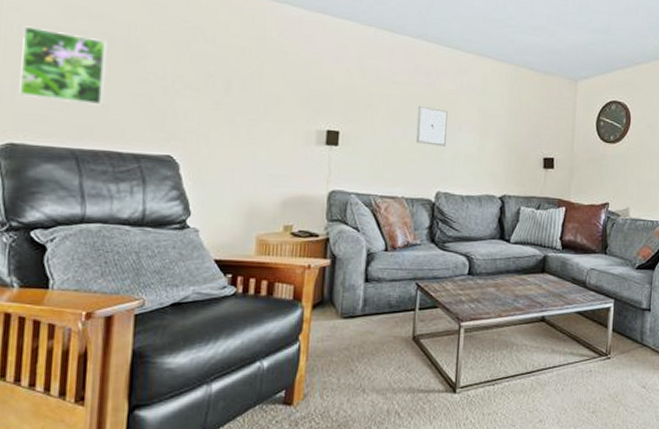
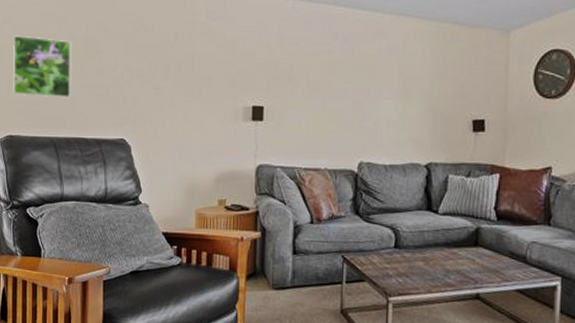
wall art: present [416,105,448,147] -> none [336,74,368,115]

